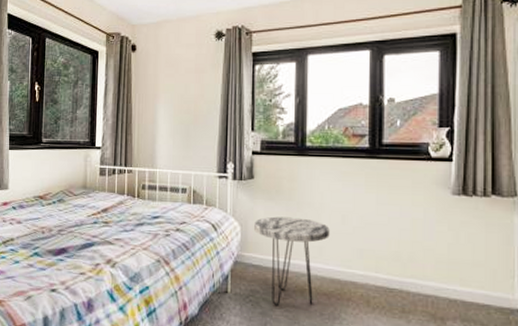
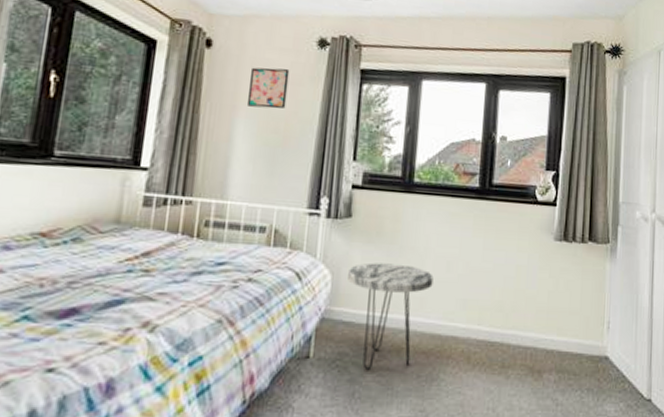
wall art: none [164,61,195,94] -> present [246,67,290,109]

